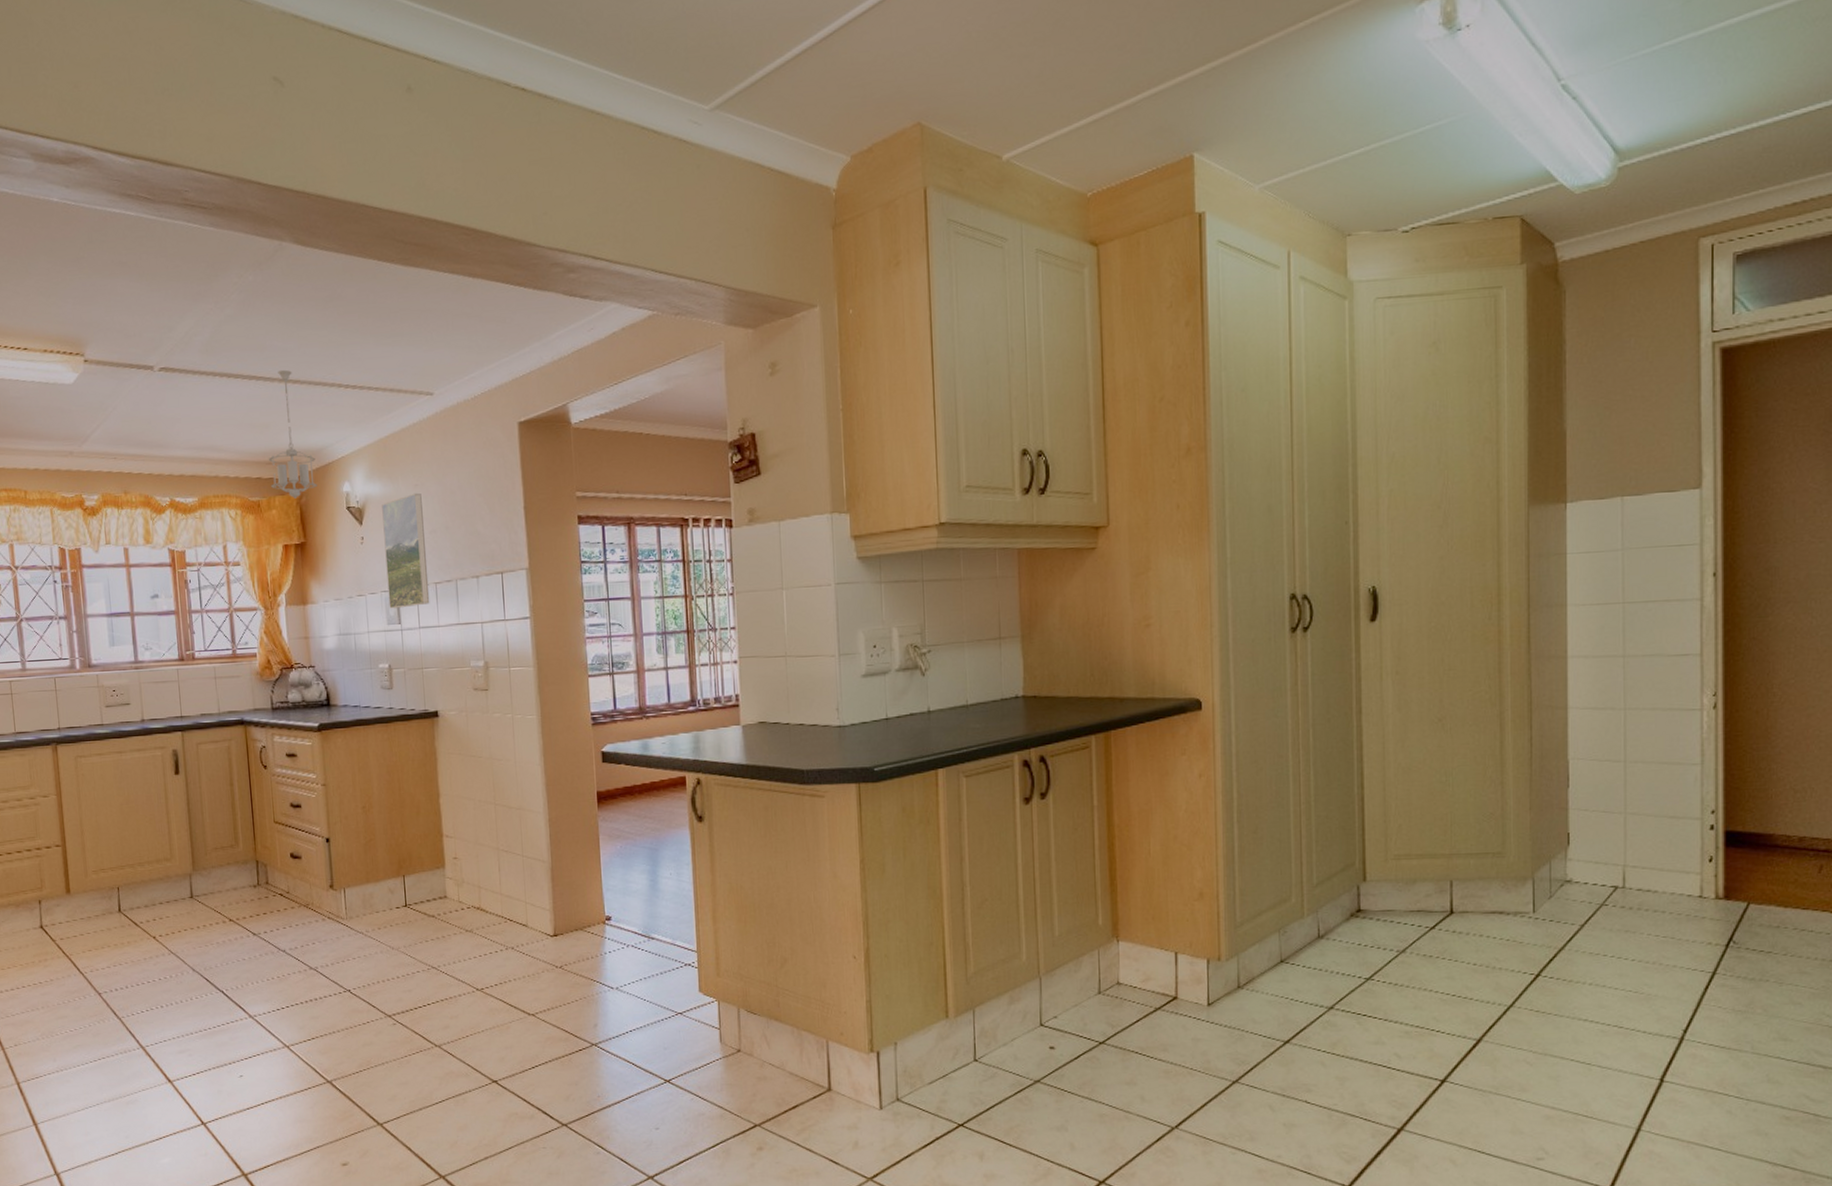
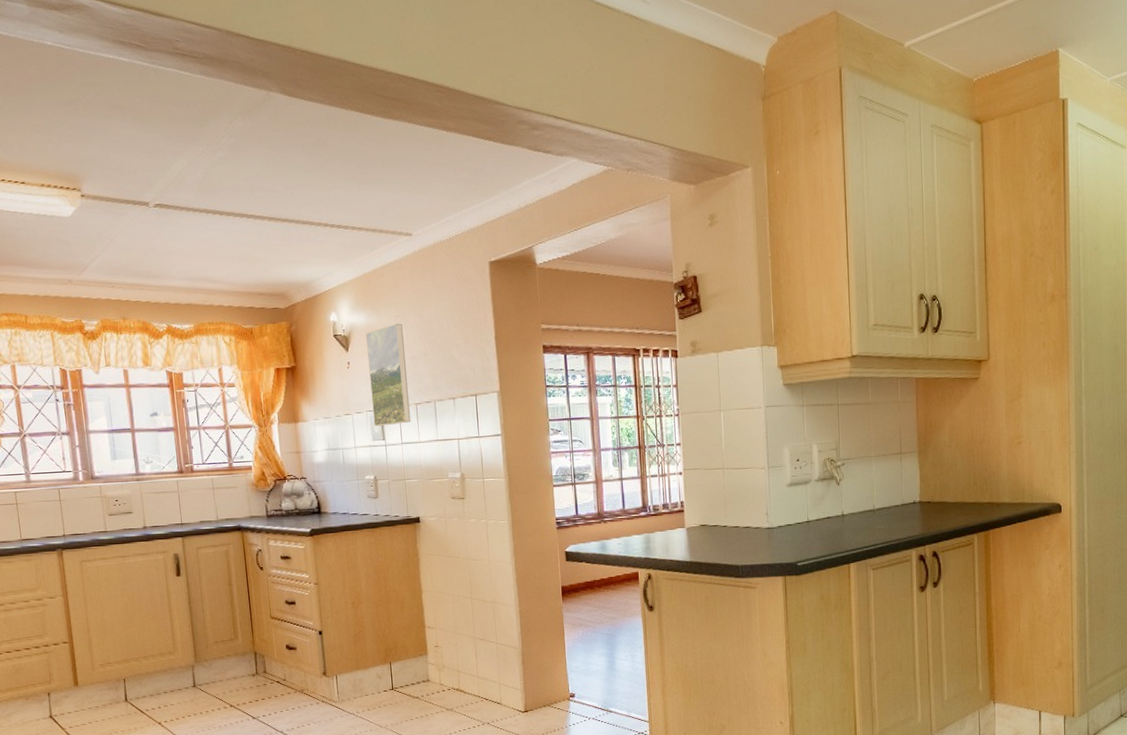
pendant light: present [268,369,317,499] -> none [259,209,306,327]

